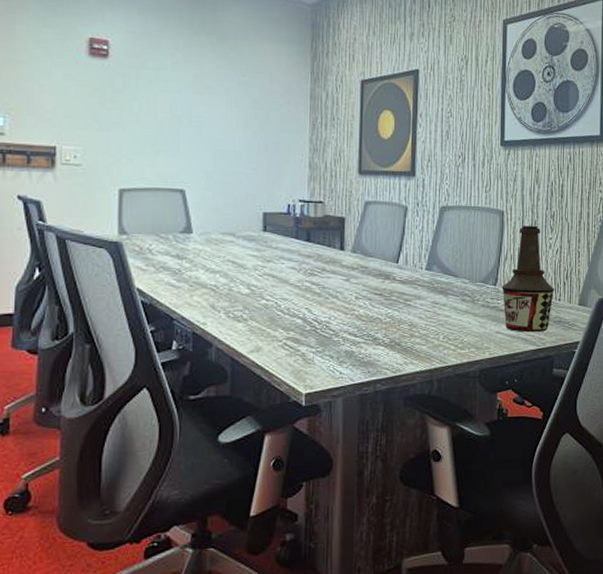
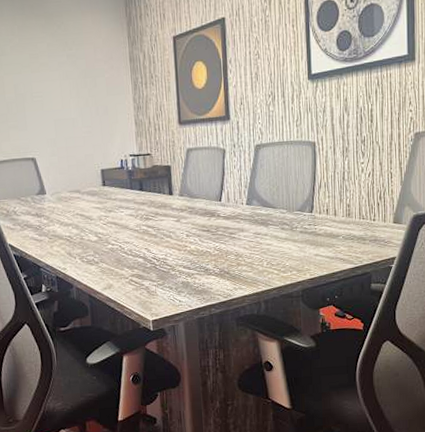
bottle: present [502,226,555,333] -> none [318,153,369,253]

